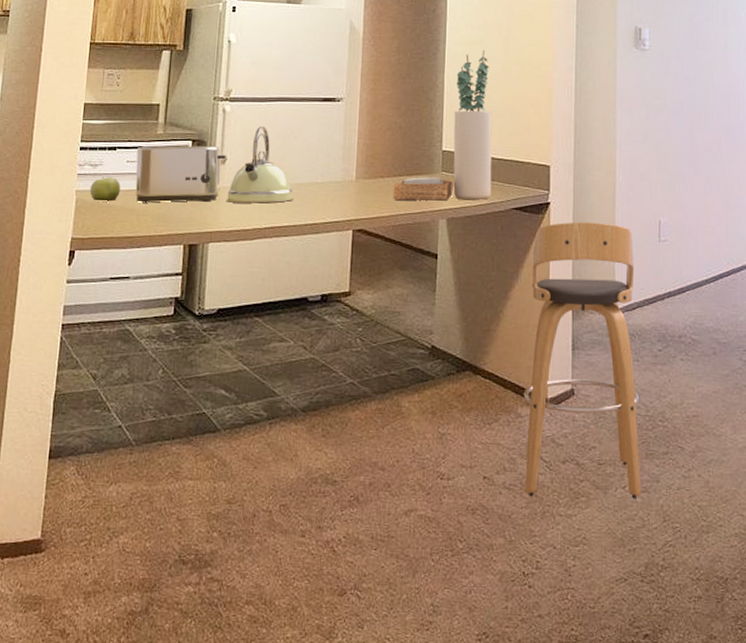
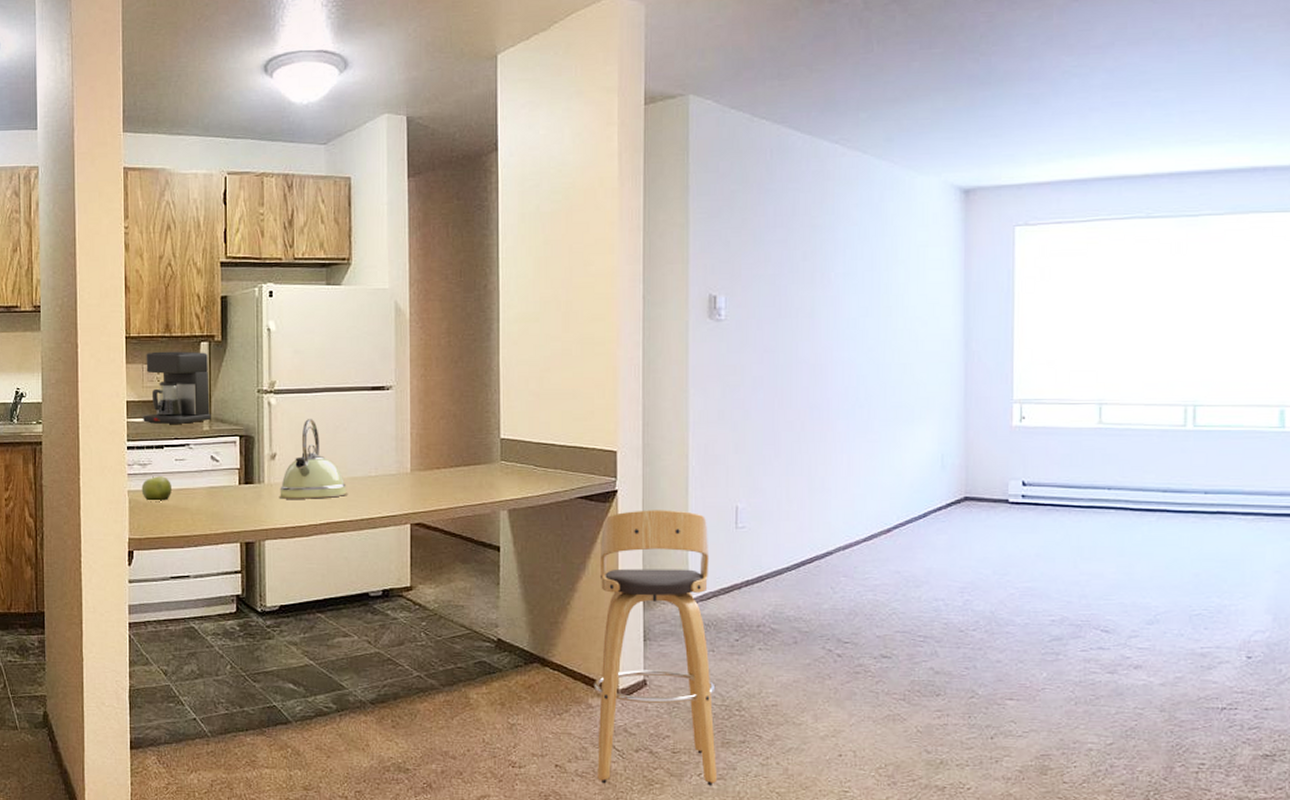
coffee maker: none [98,57,169,128] -> present [143,351,211,425]
toaster: present [135,145,226,203] -> none [185,441,275,501]
napkin holder: present [393,177,453,201] -> none [450,467,513,493]
vase: present [453,50,493,199] -> none [511,328,554,489]

